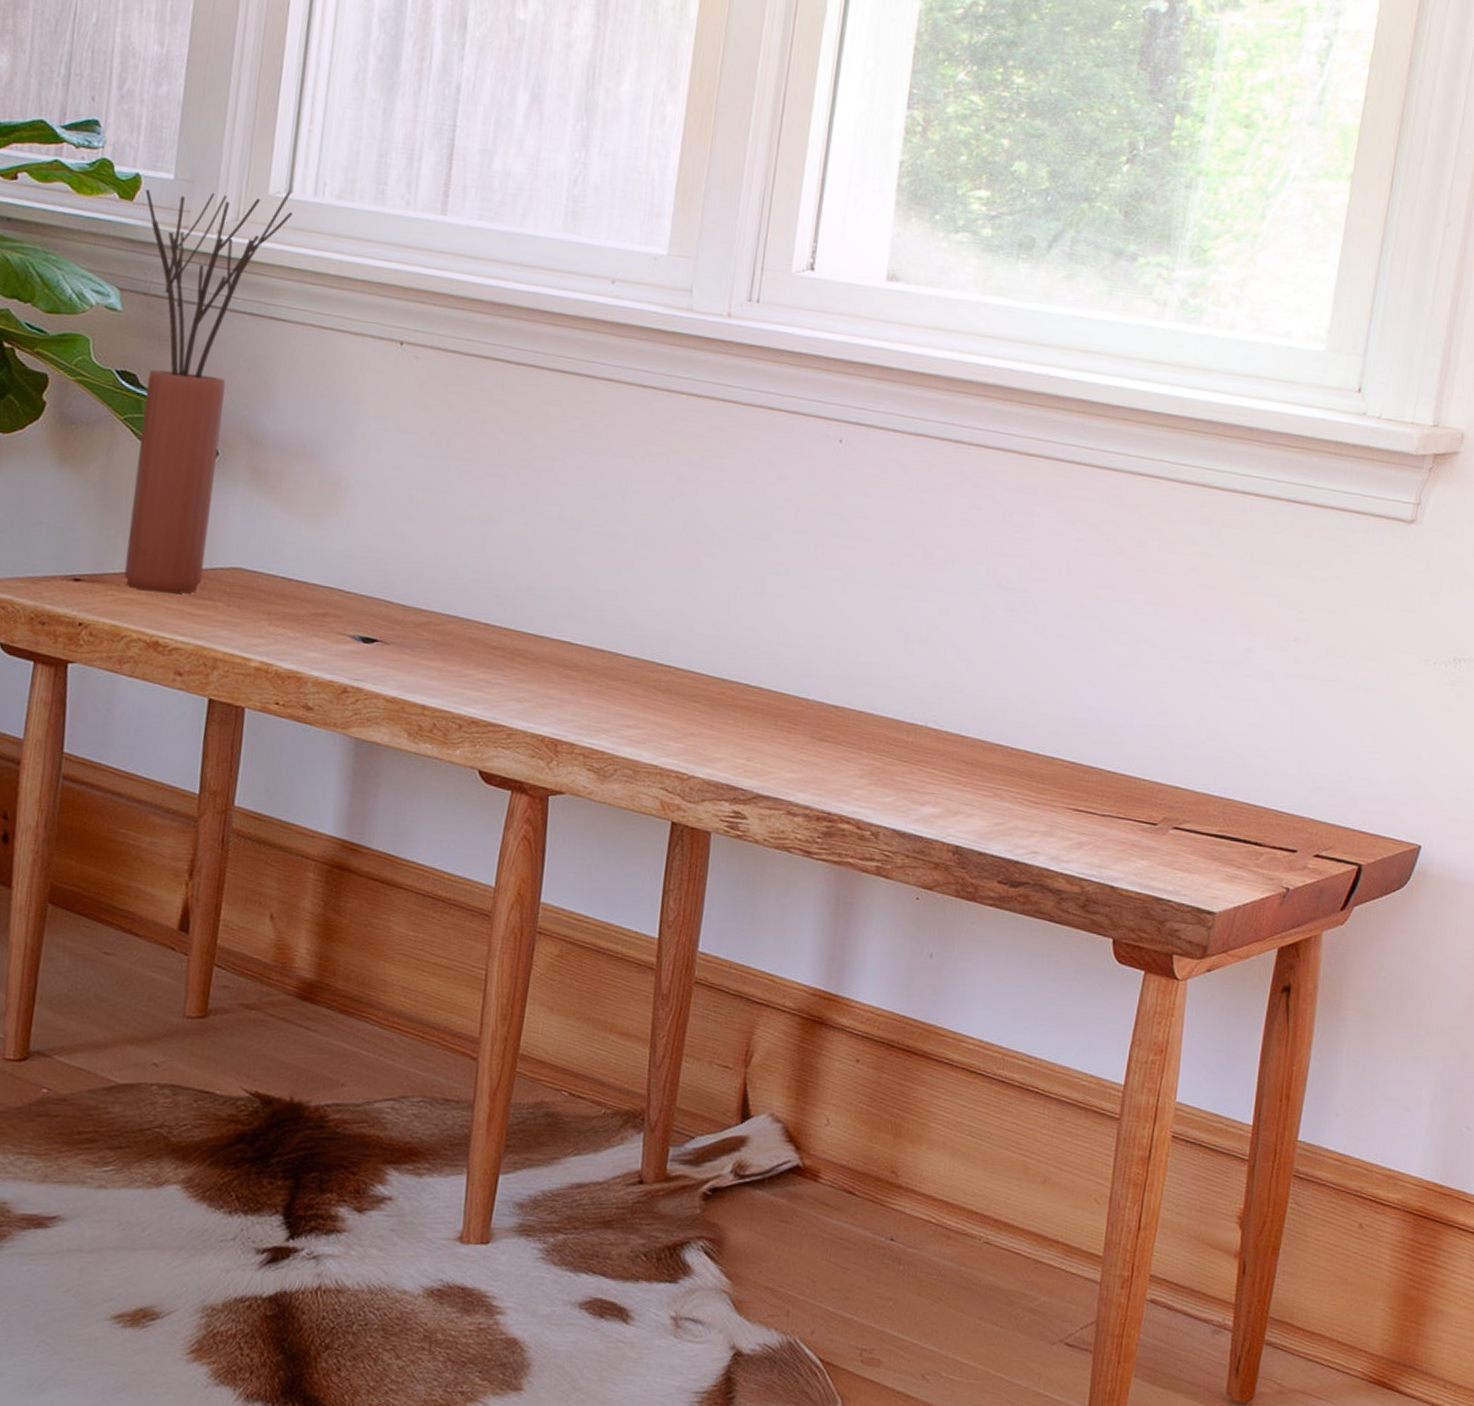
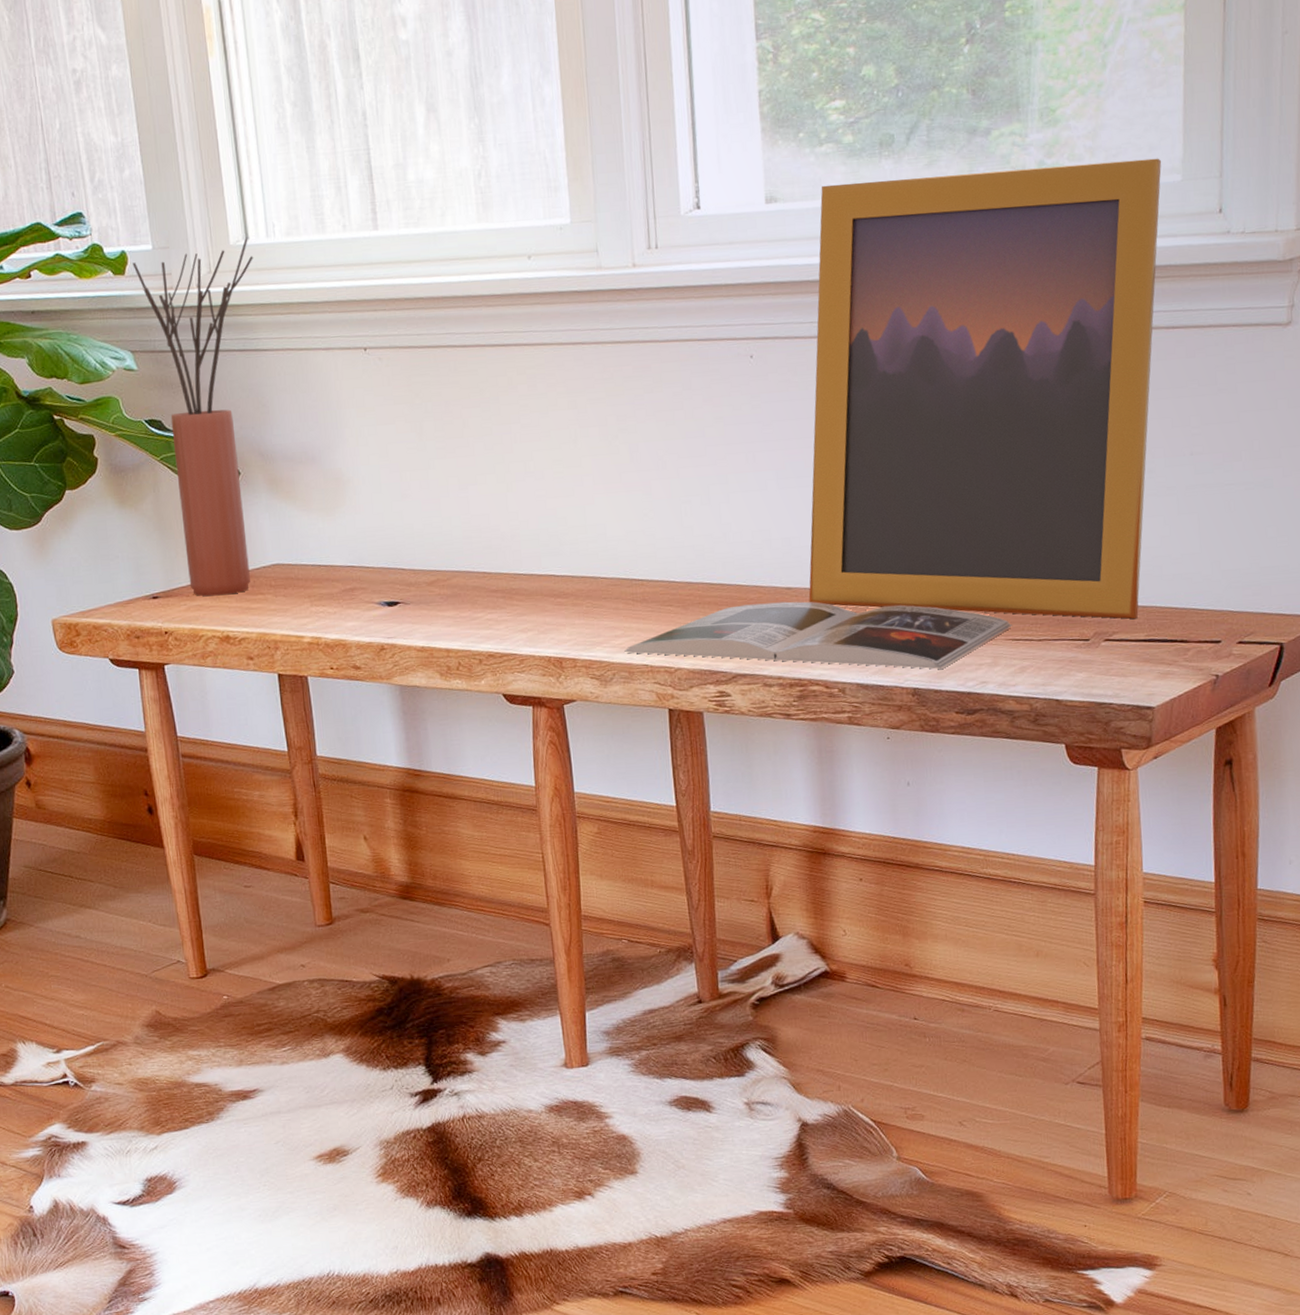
magazine: none [632,716,1077,829] -> present [623,601,1013,669]
picture frame: none [855,275,1308,810] -> present [808,158,1162,620]

